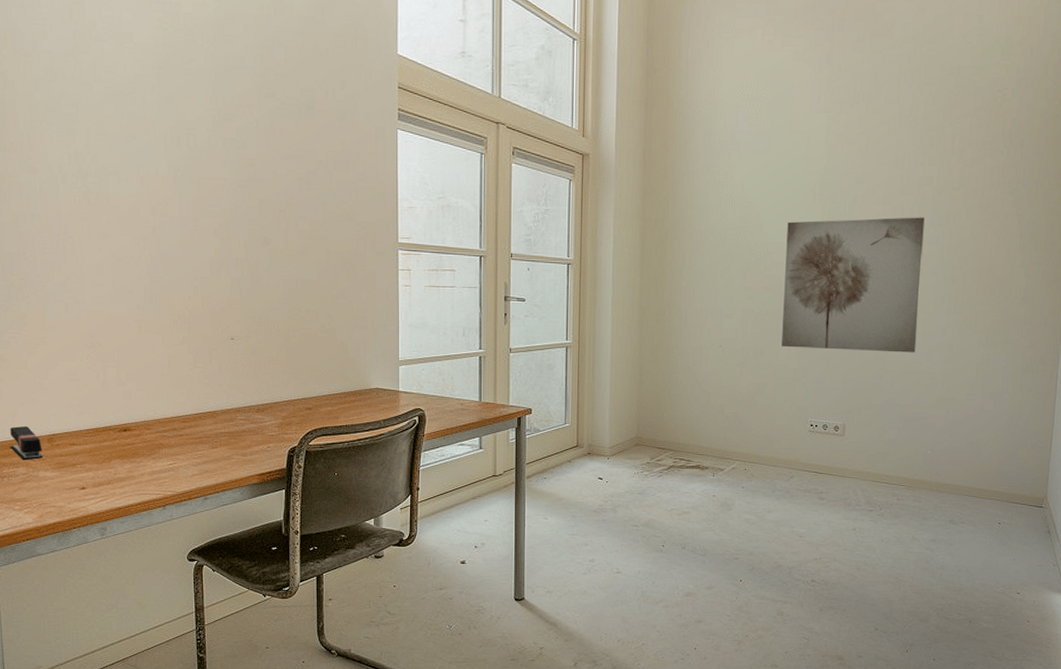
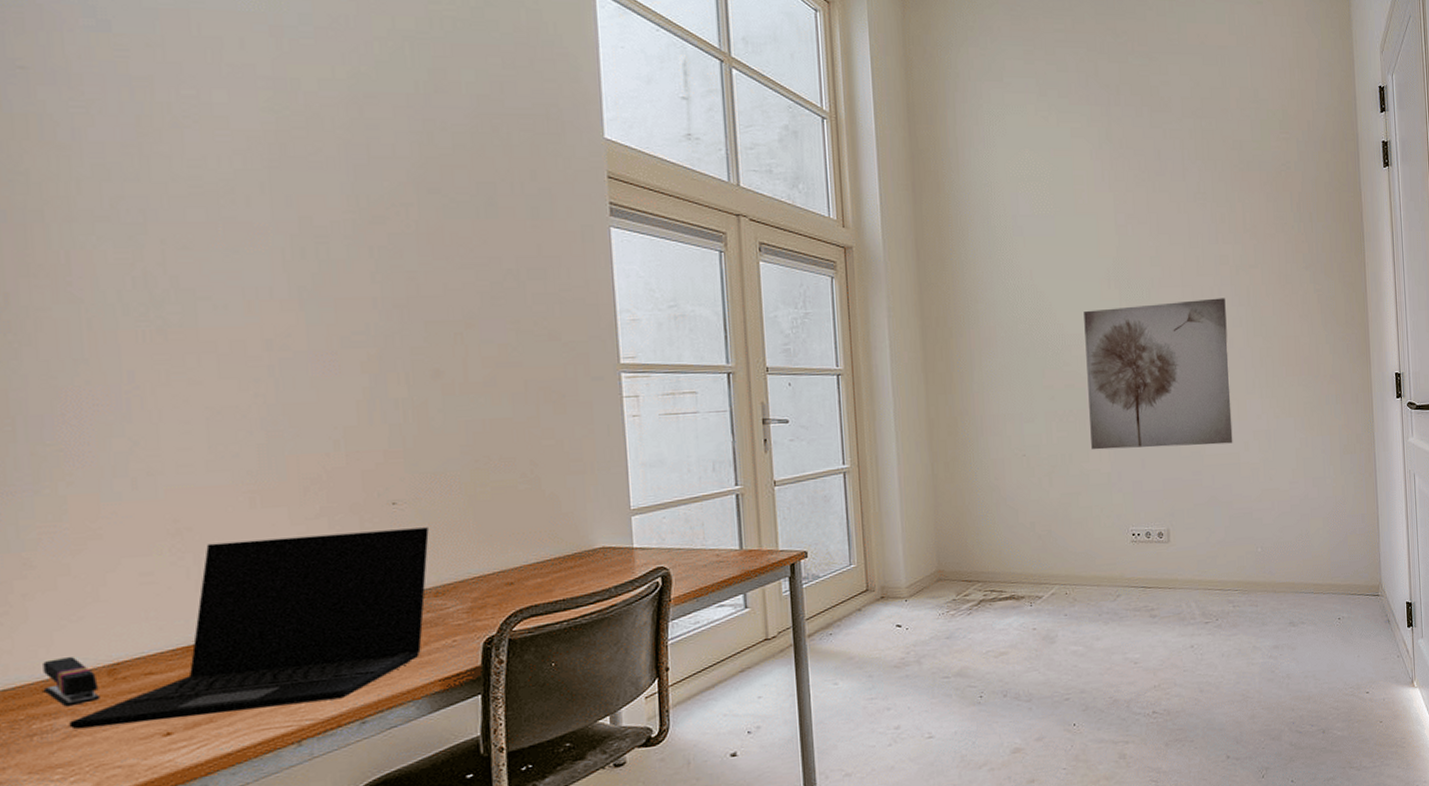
laptop: none [24,356,255,479] -> present [68,527,429,730]

